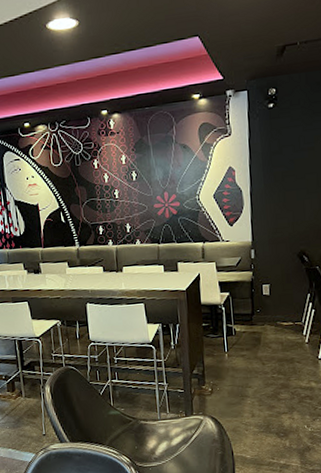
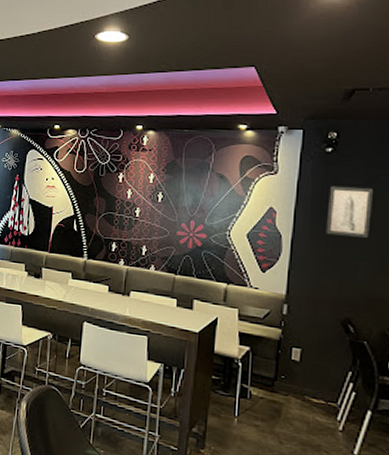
wall art: none [275,134,311,182] -> present [326,185,373,238]

